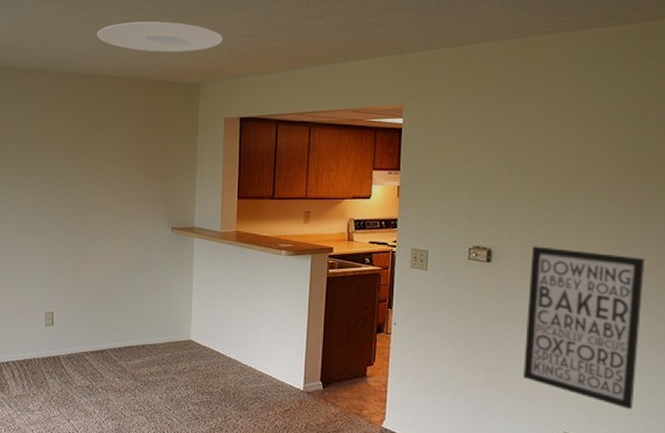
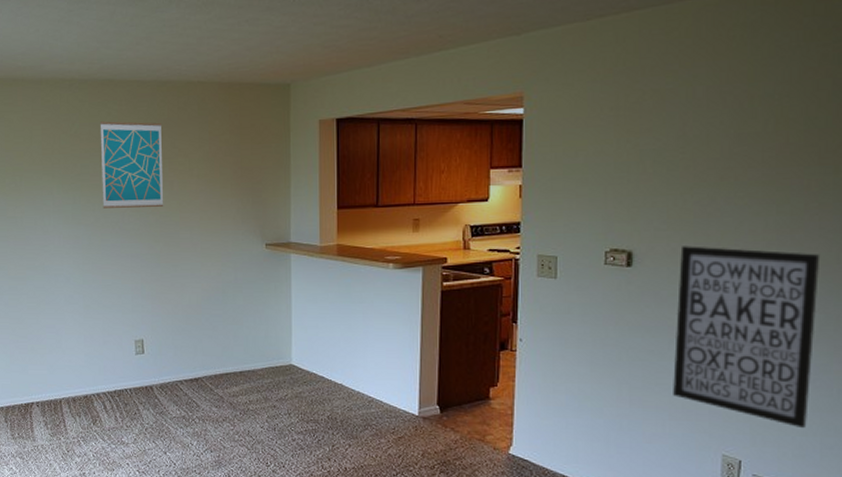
wall art: none [21,107,80,188] -> present [100,121,164,208]
ceiling light: present [97,21,224,52] -> none [175,17,315,52]

